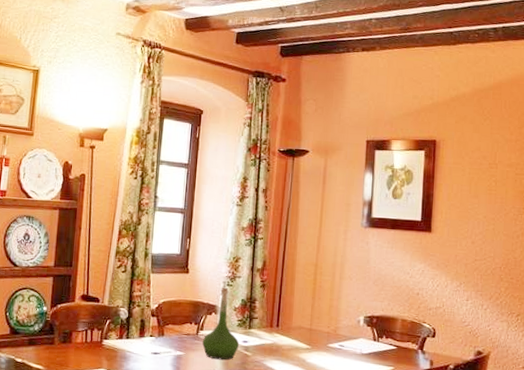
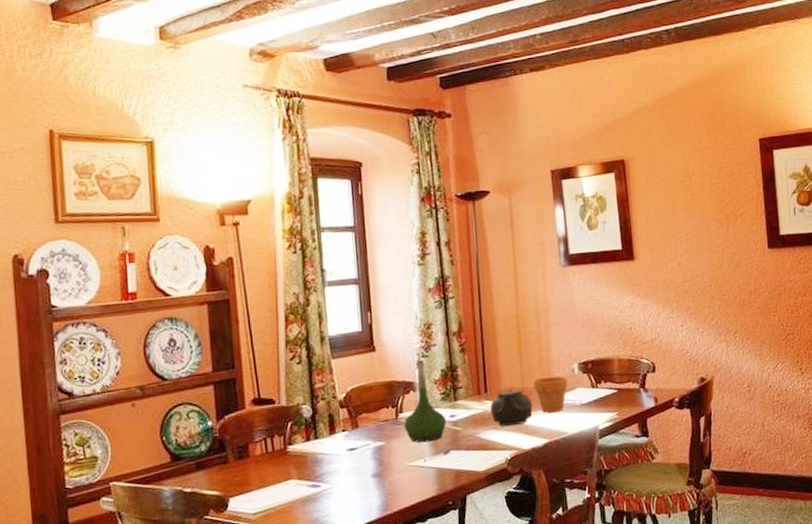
teapot: none [279,328,318,361] -> present [490,389,533,426]
flower pot: none [321,323,352,356] -> present [533,376,568,413]

